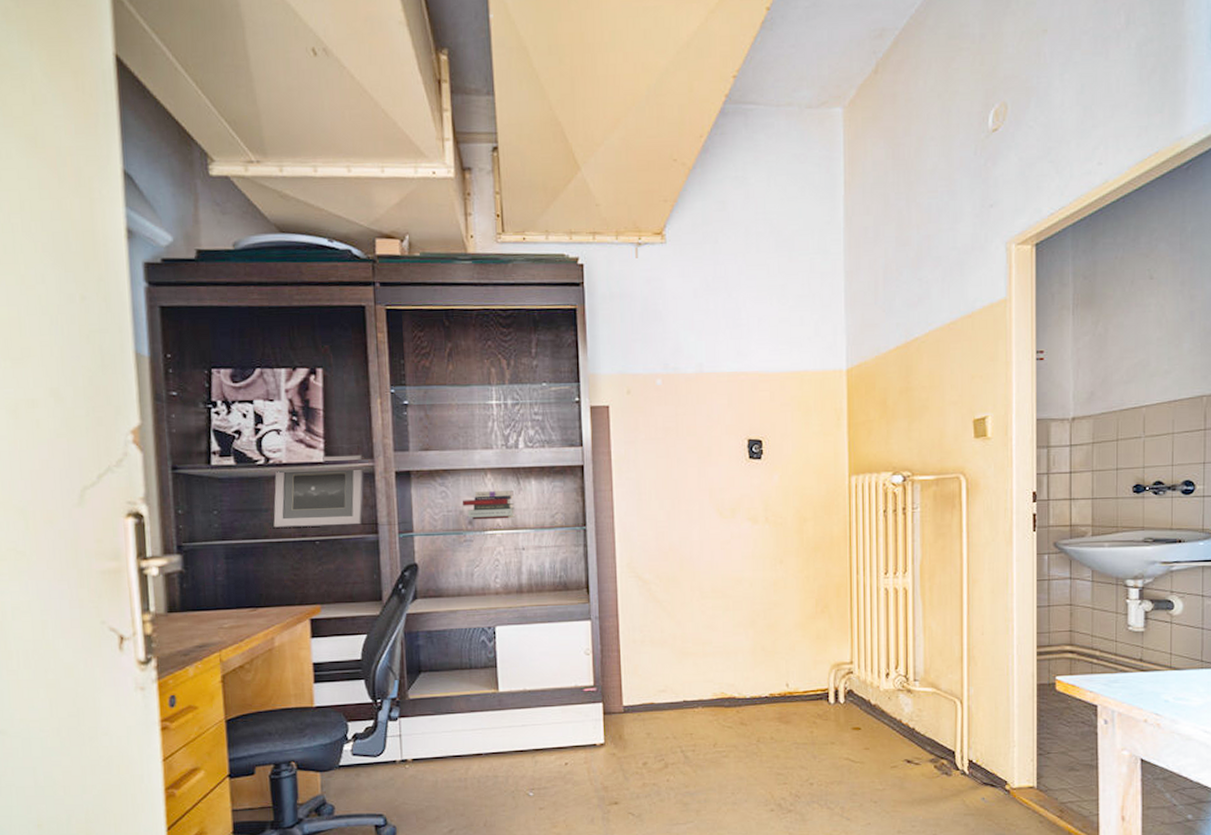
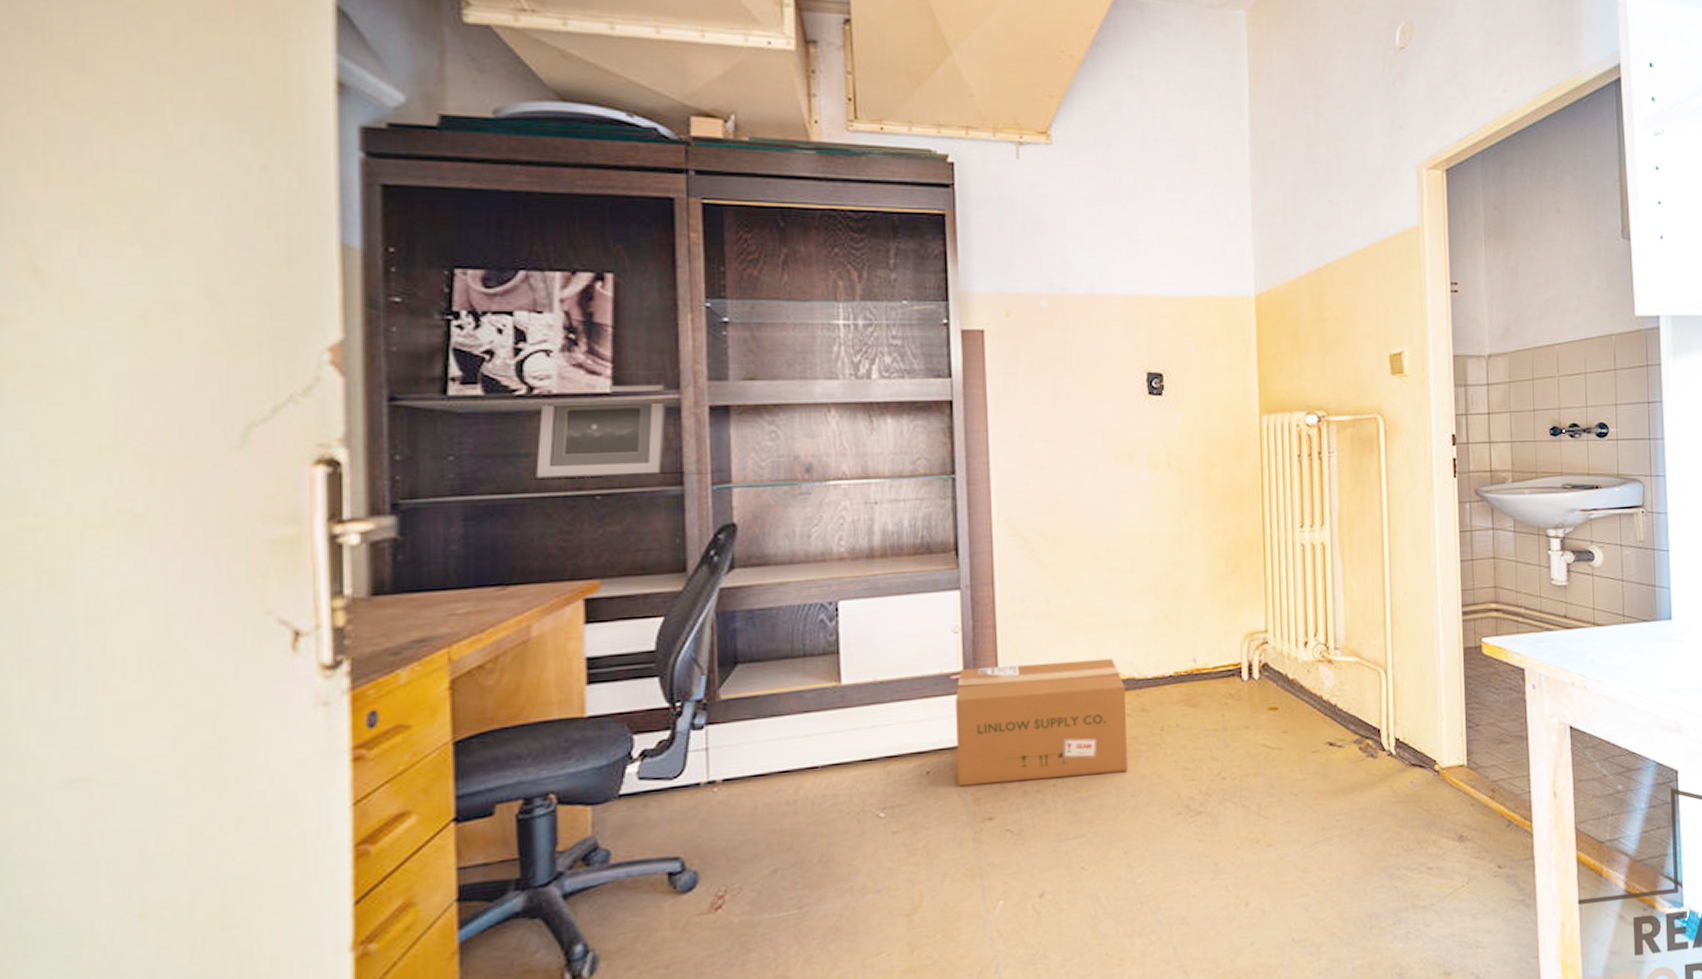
books: present [462,491,516,520] -> none [797,431,867,467]
box: none [588,680,728,776] -> present [956,658,1127,787]

